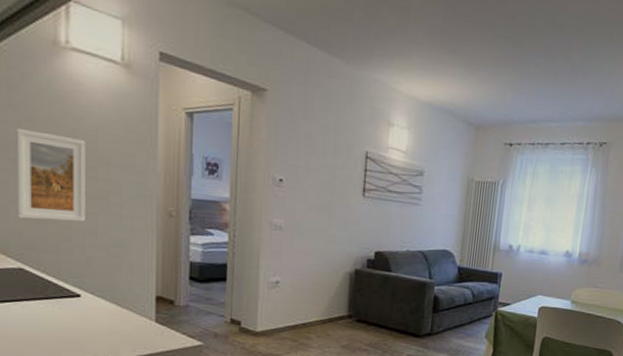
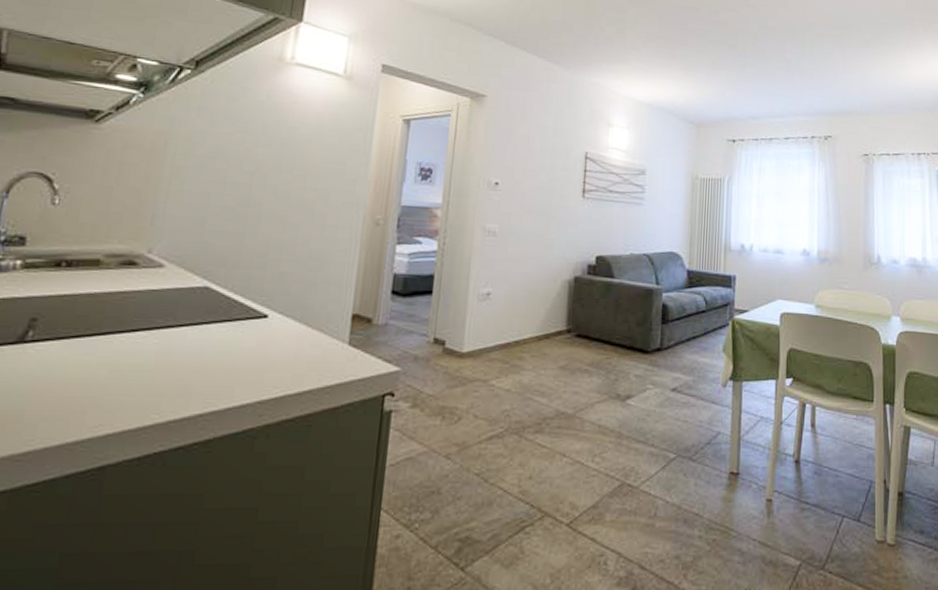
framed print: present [14,129,86,222] -> none [212,140,297,234]

